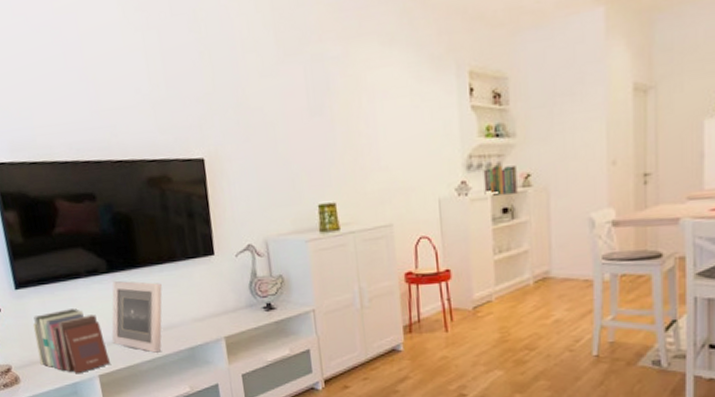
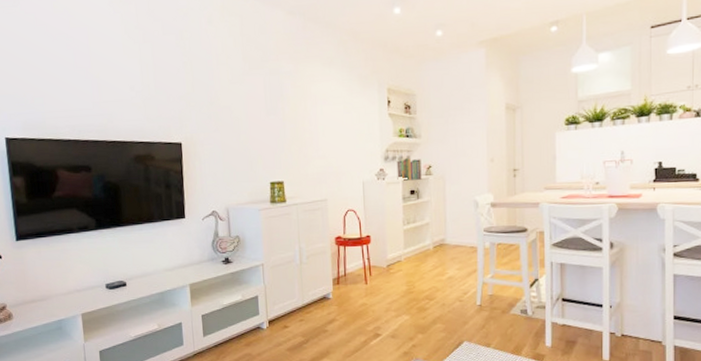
books: present [32,308,110,374] -> none [28,258,92,313]
picture frame: present [111,280,162,353] -> none [95,236,141,296]

